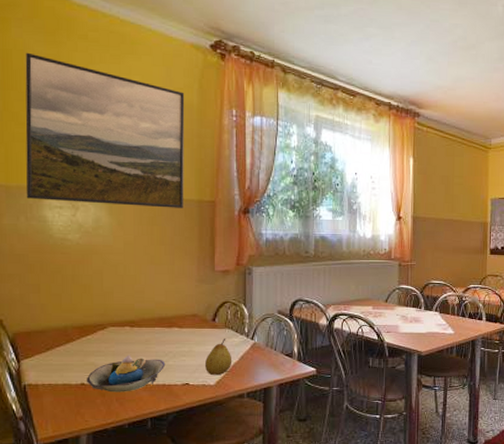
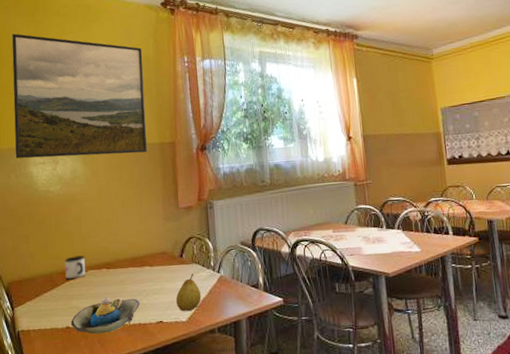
mug: none [82,311,105,335] -> present [64,255,85,280]

